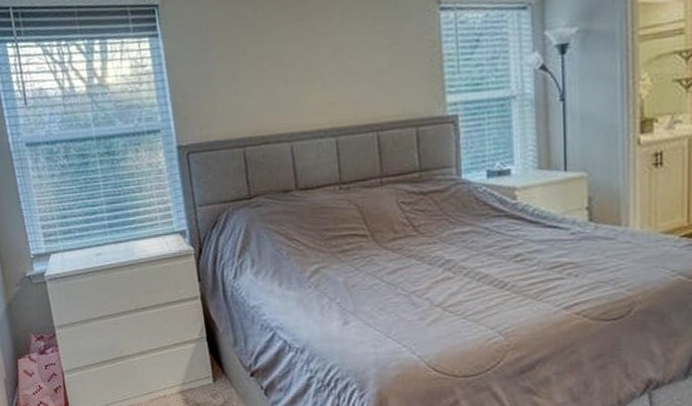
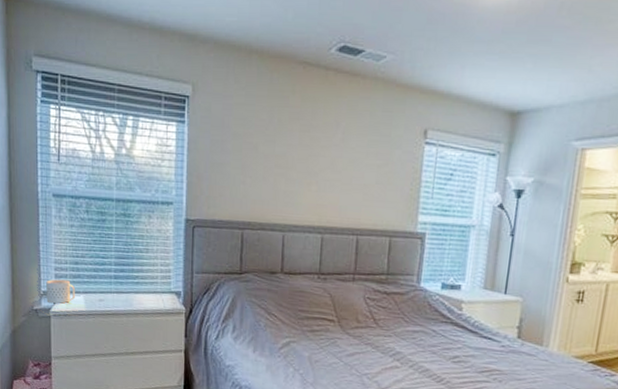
mug: none [35,237,70,267] -> present [46,279,76,304]

